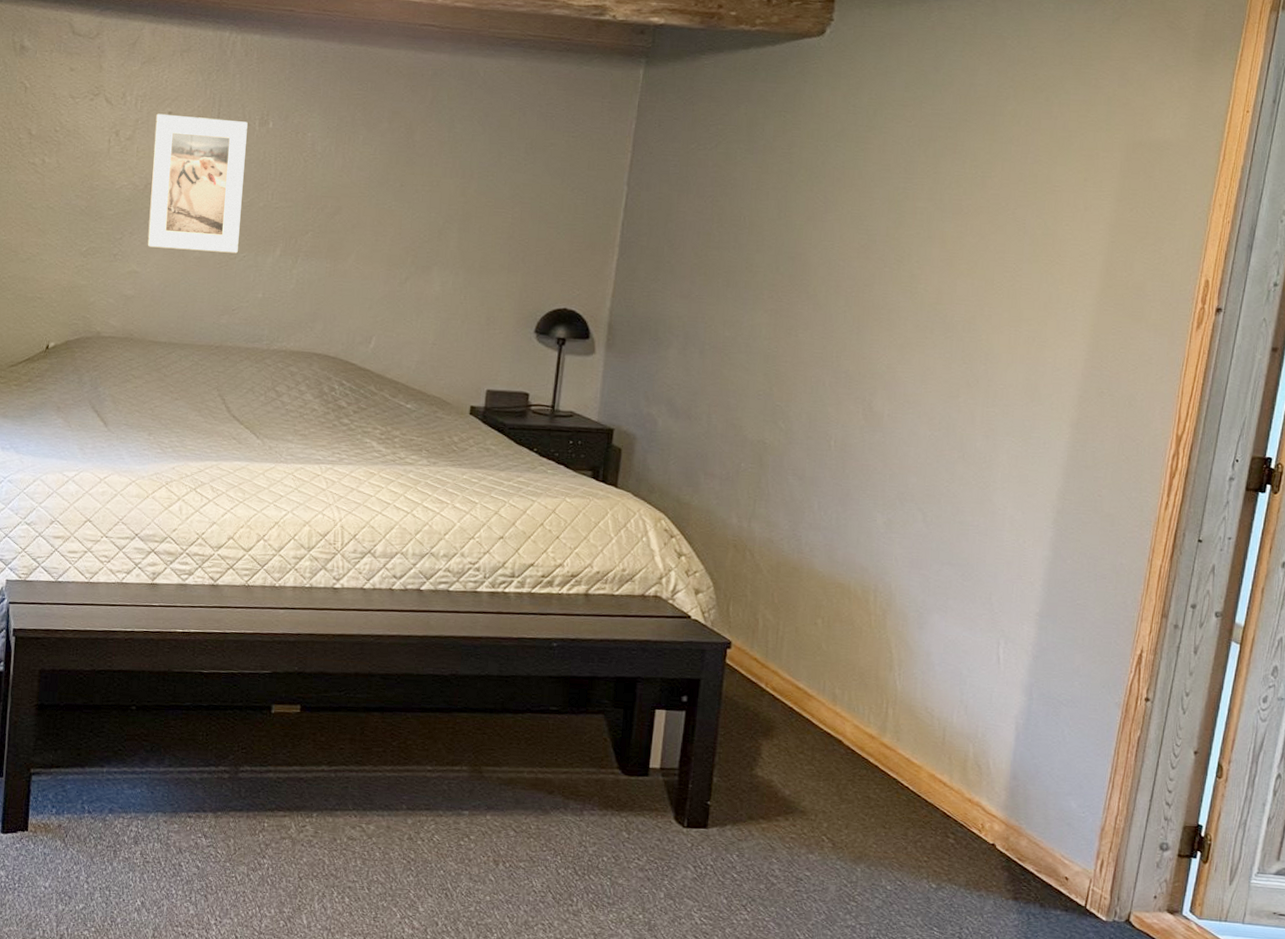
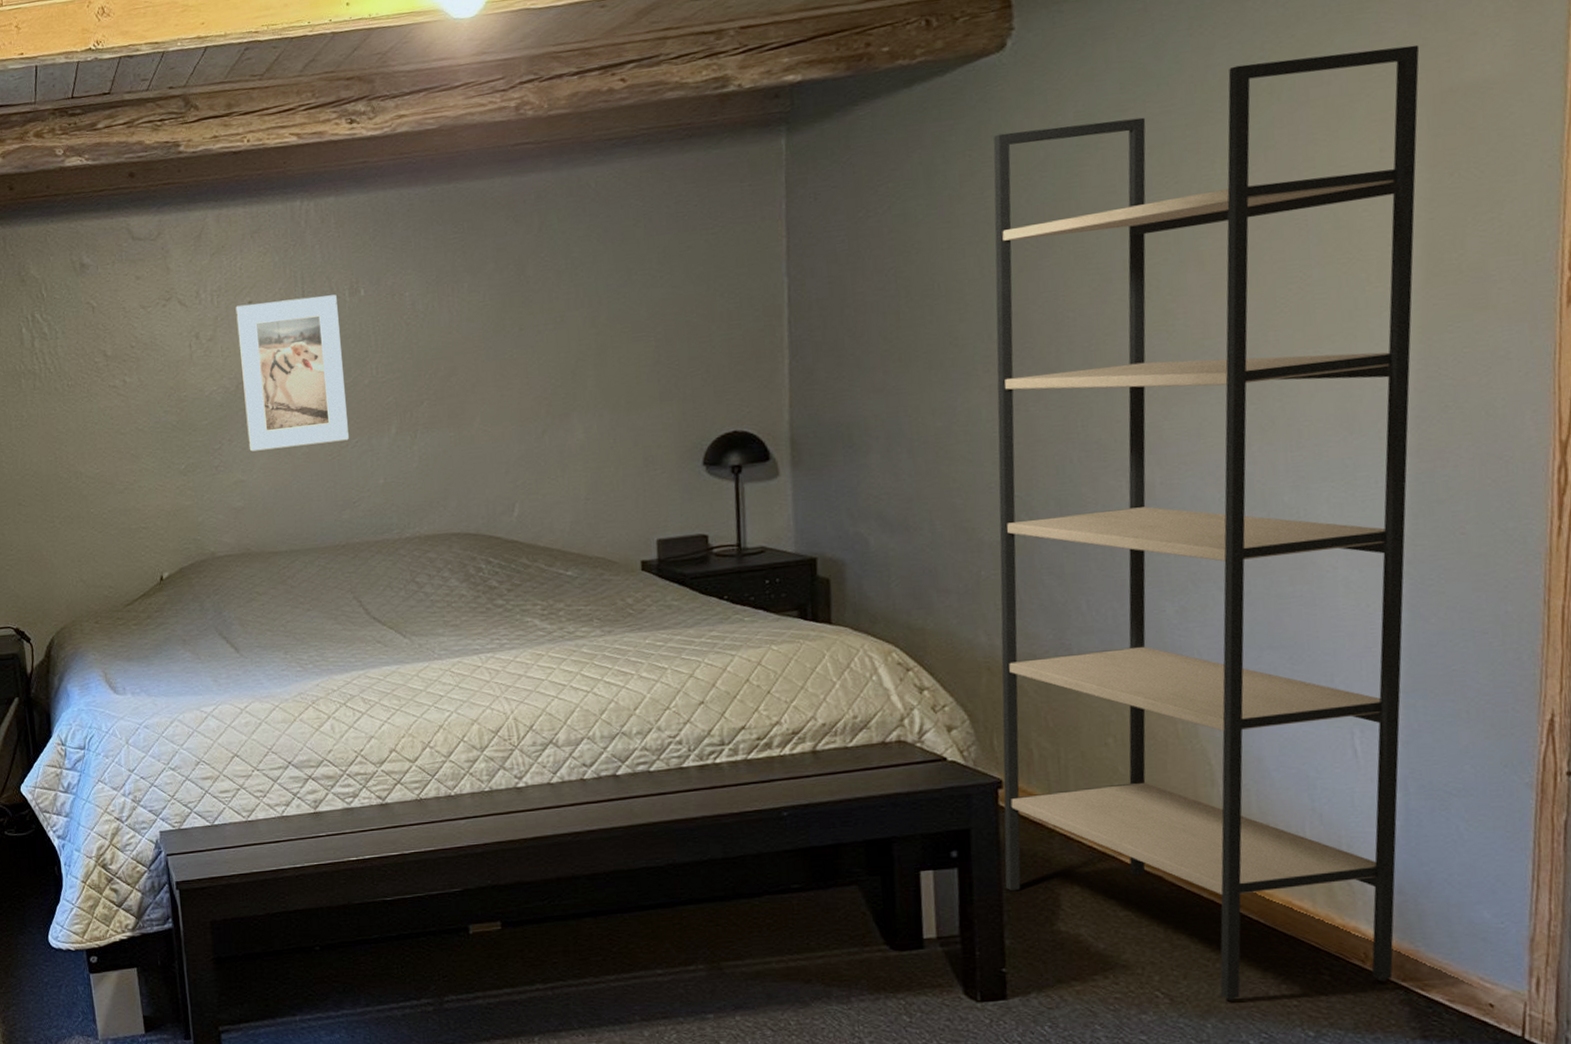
shelving unit: none [720,89,1123,851] -> present [993,44,1420,1000]

